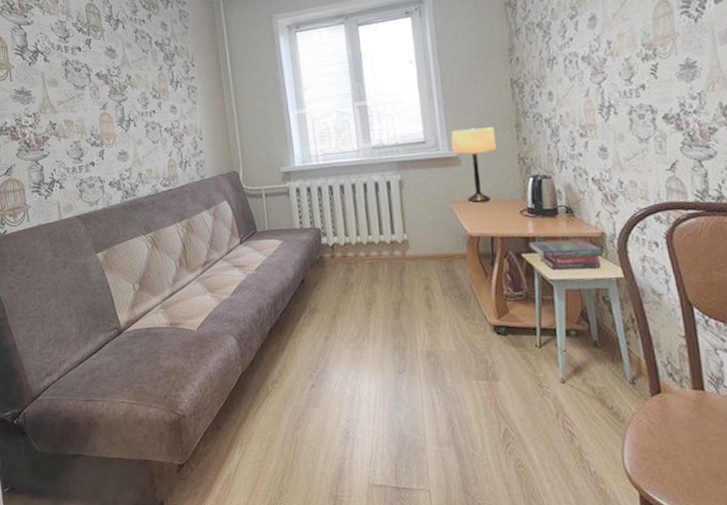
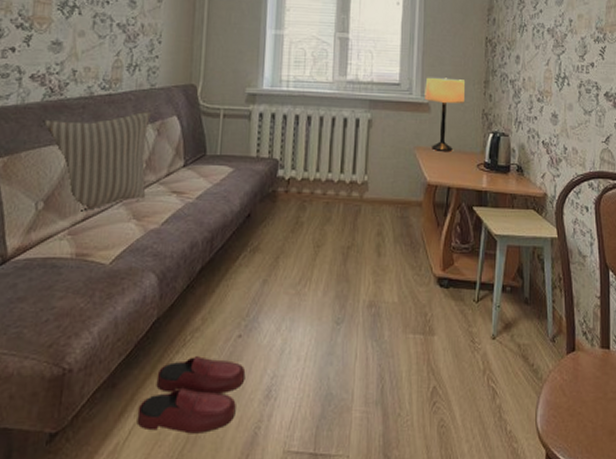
pillow: none [124,199,215,287] -> present [41,111,151,210]
slippers: none [240,403,324,468] -> present [137,356,246,434]
books: present [529,239,603,270] -> none [481,195,543,227]

